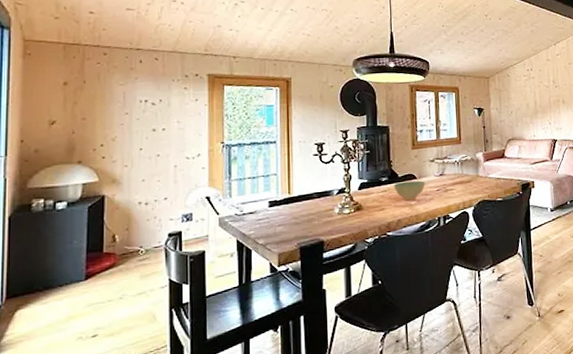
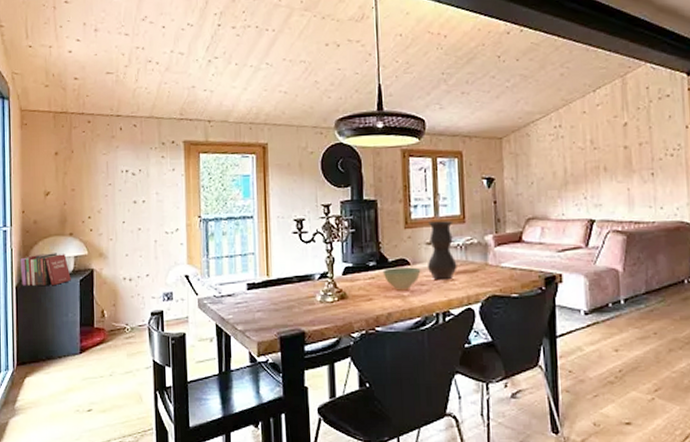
books: none [15,181,78,216] -> present [20,253,71,287]
vase: none [431,142,455,191] -> present [427,220,457,281]

